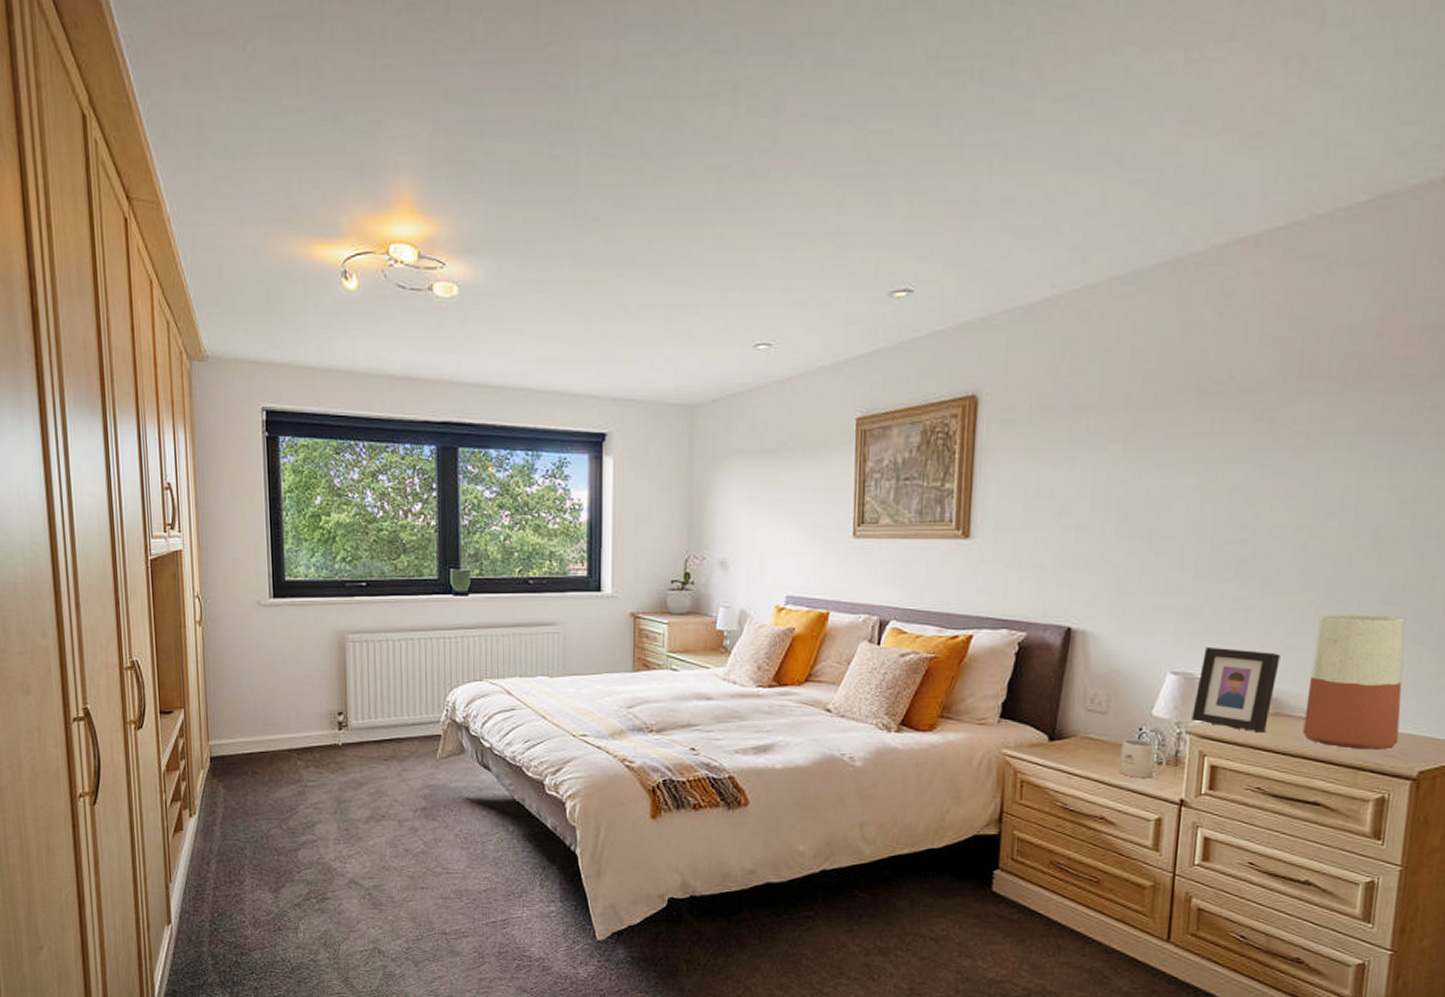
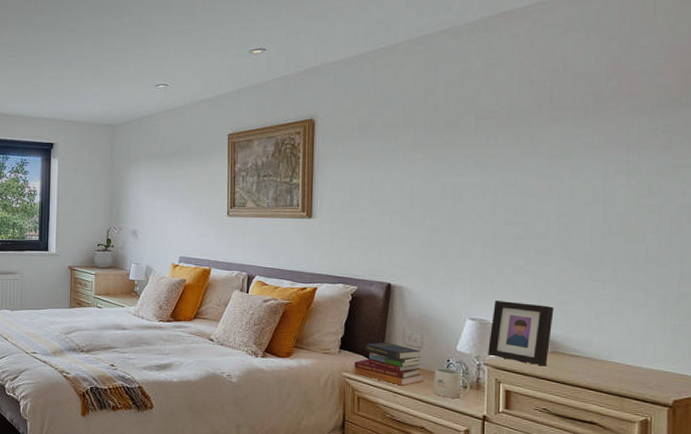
books: none [1017,706,1108,764] -> present [354,342,424,386]
vase: present [1303,613,1406,750] -> none [577,277,655,382]

